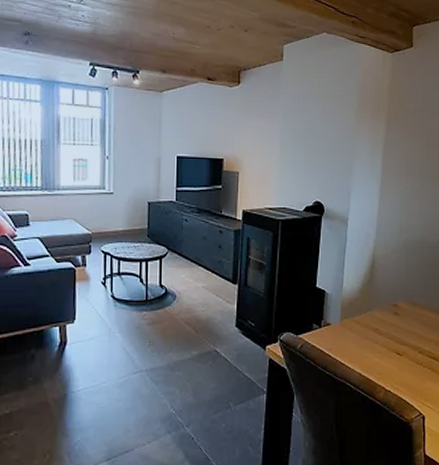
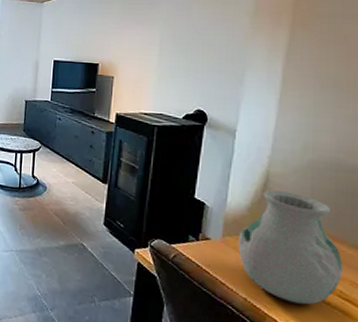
vase: none [353,271,430,369] -> present [238,190,343,305]

